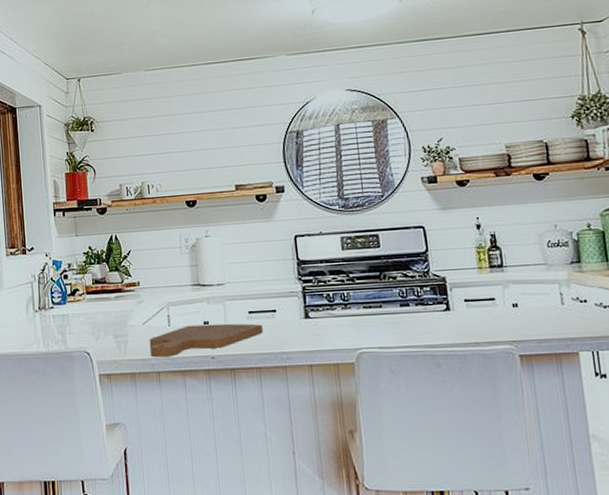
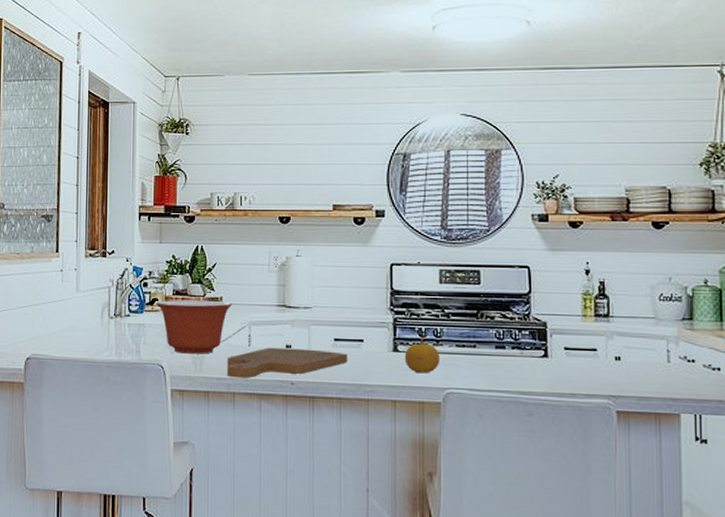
mixing bowl: none [78,285,150,339] -> present [157,299,233,354]
fruit: none [315,301,350,337] -> present [404,336,439,374]

